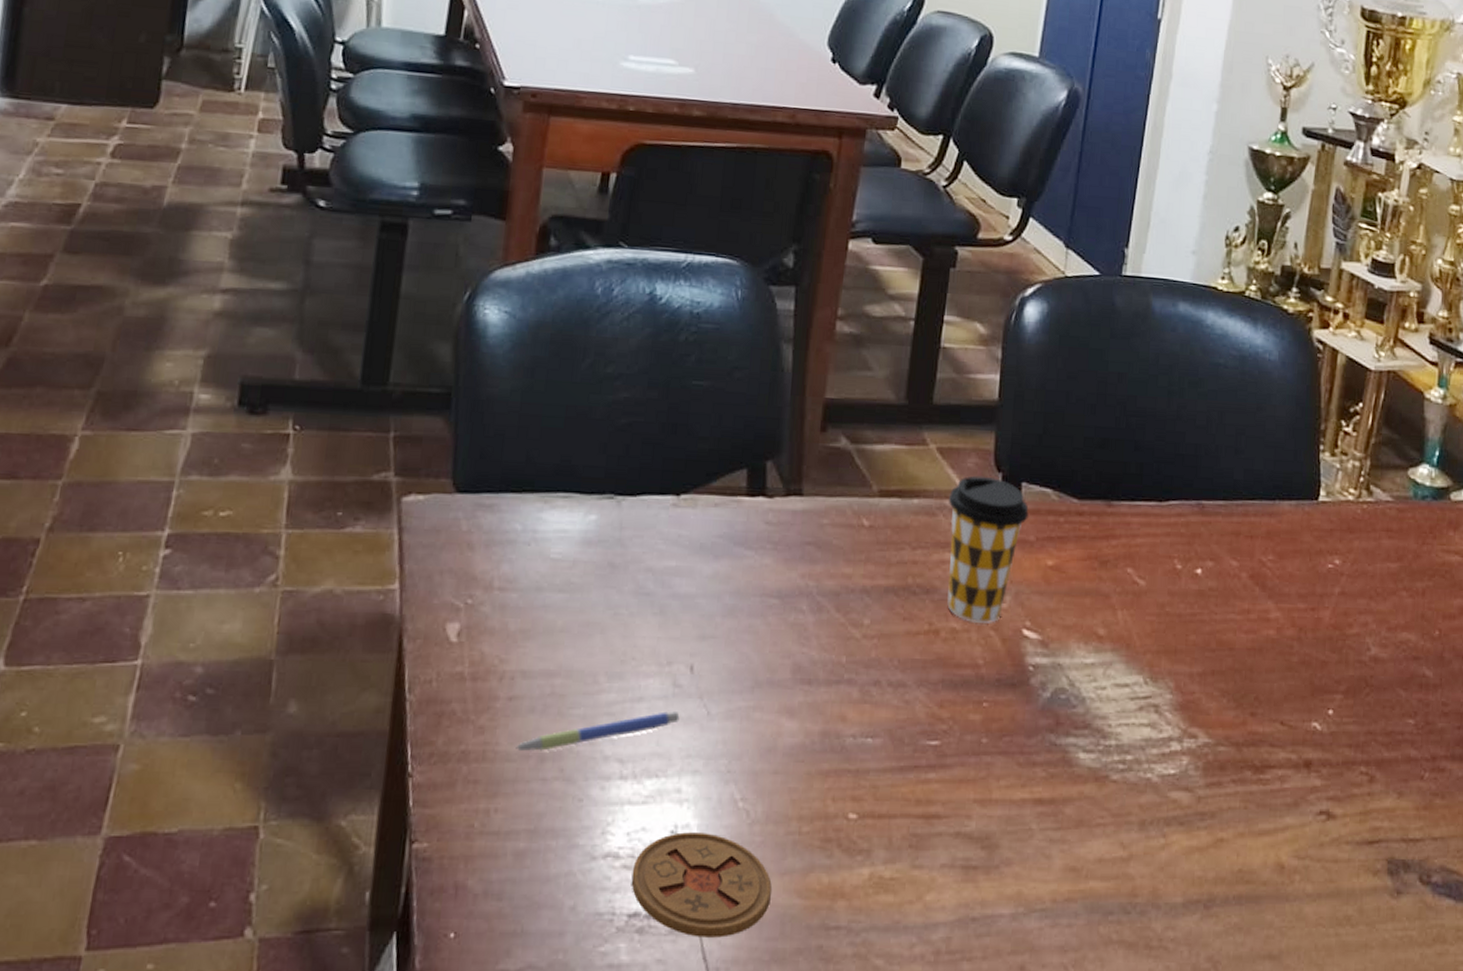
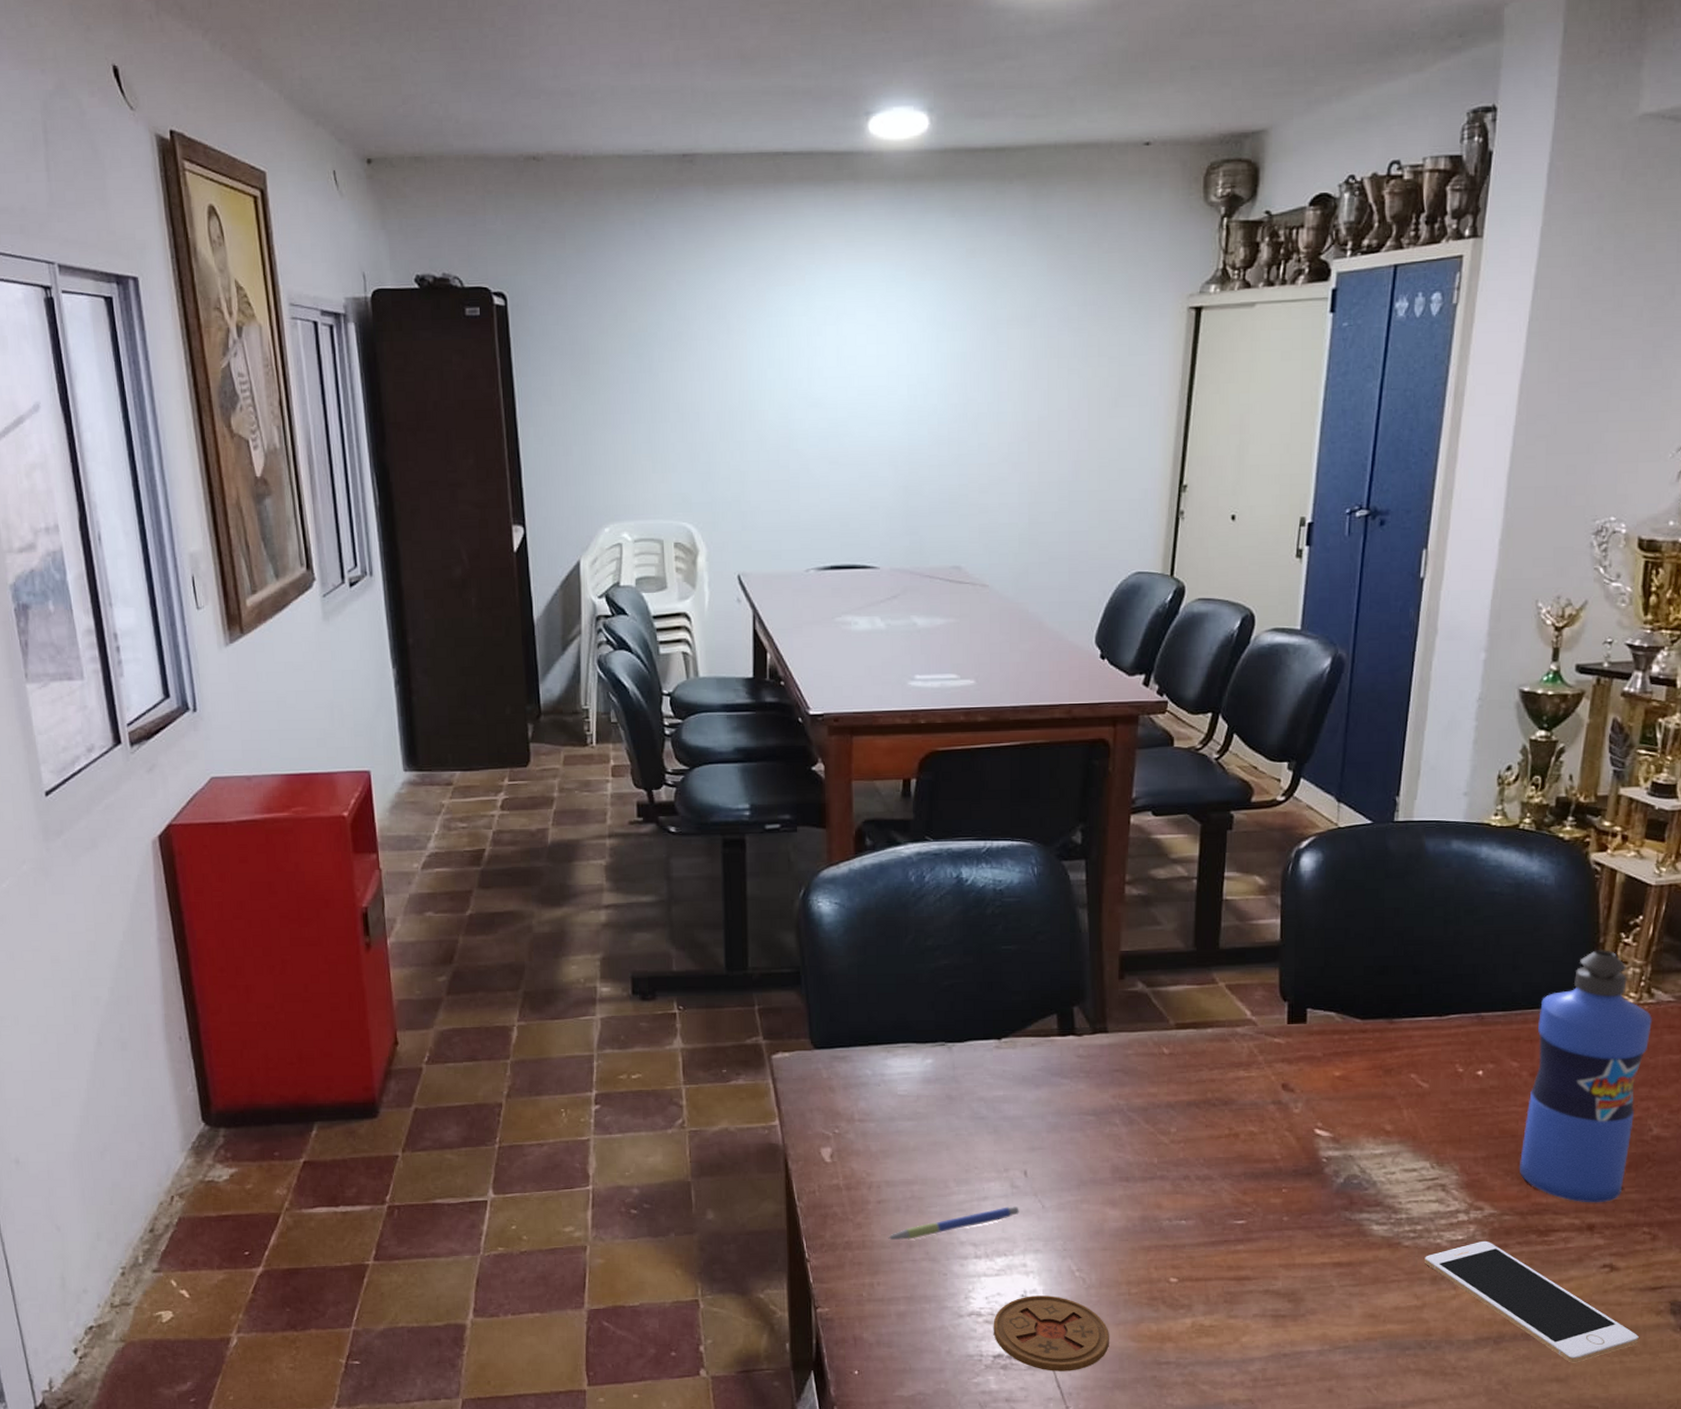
coffee cup: present [947,475,1029,623] -> none [1239,1005,1315,1126]
cell phone: none [1133,778,1355,935] -> present [1425,1241,1639,1363]
water bottle: none [1236,437,1371,735] -> present [1520,950,1652,1203]

